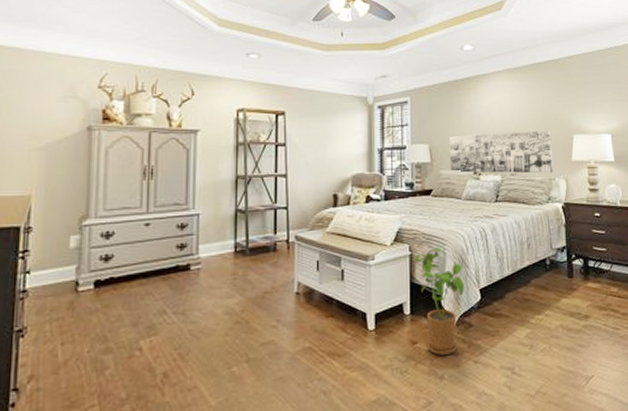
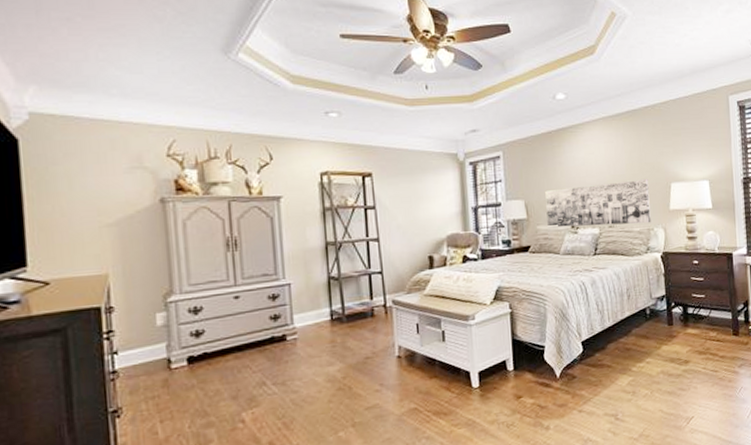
house plant: present [413,248,464,355] -> none [514,303,566,408]

